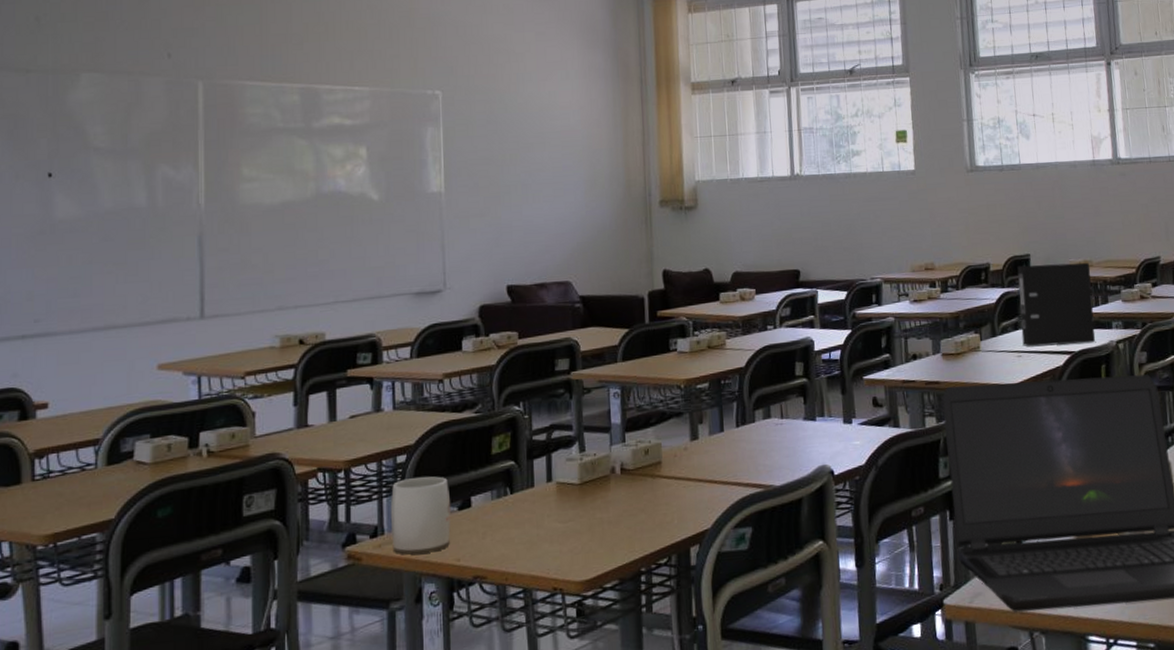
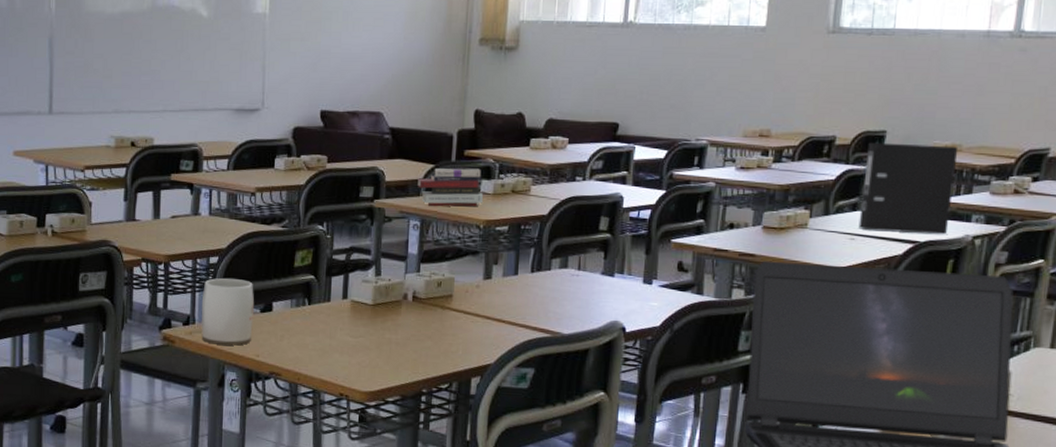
books: none [612,328,682,371] -> present [416,167,484,207]

